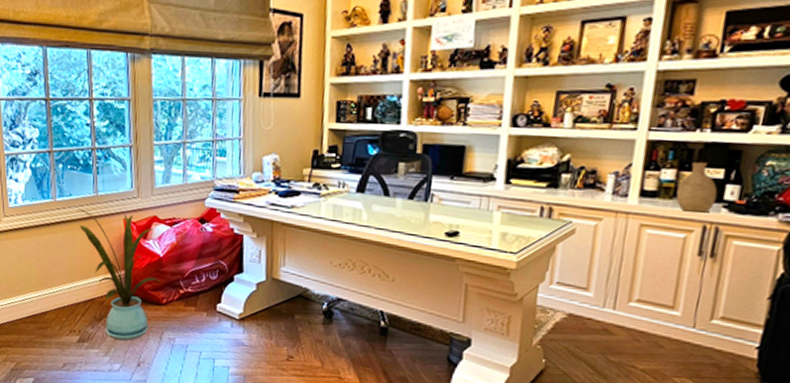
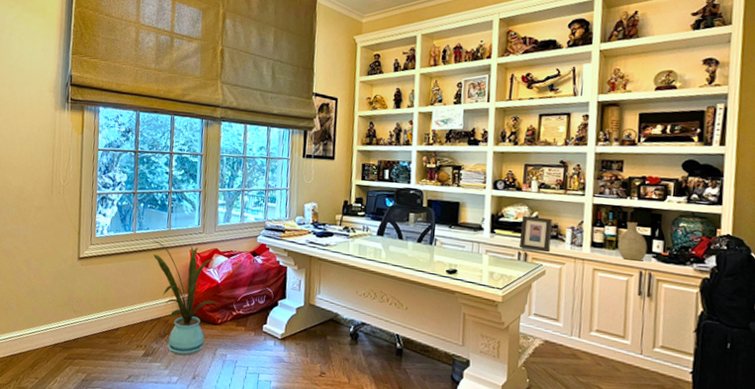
picture frame: none [543,159,590,206] -> present [520,215,552,253]

